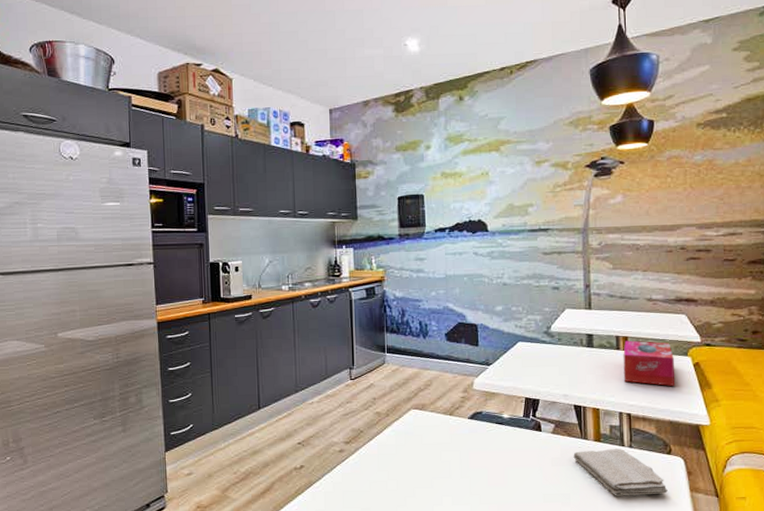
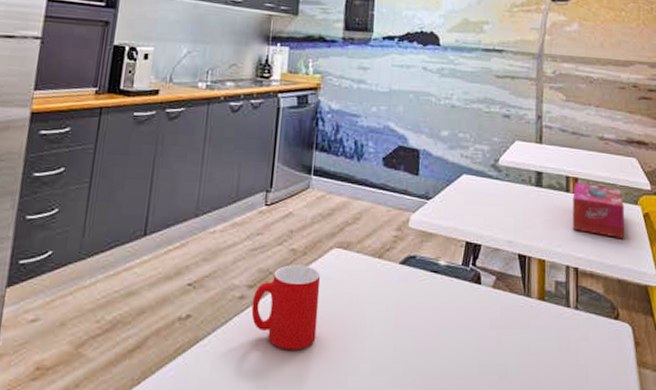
cup: none [350,424,404,489] -> present [251,265,321,350]
washcloth: present [573,449,668,496] -> none [514,310,614,370]

